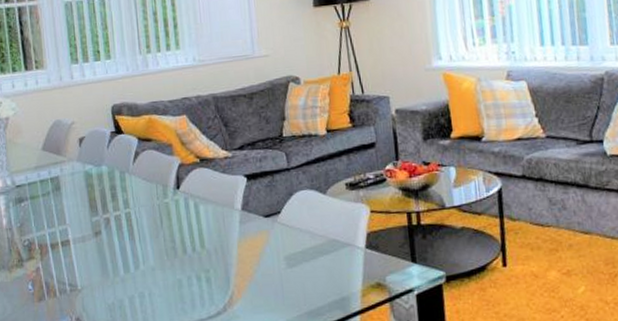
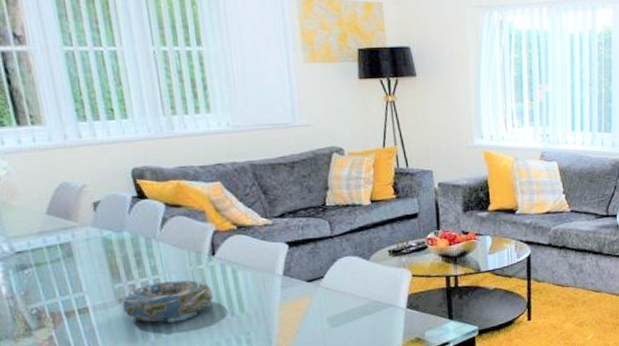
decorative bowl: none [98,213,177,256] -> present [122,279,214,322]

